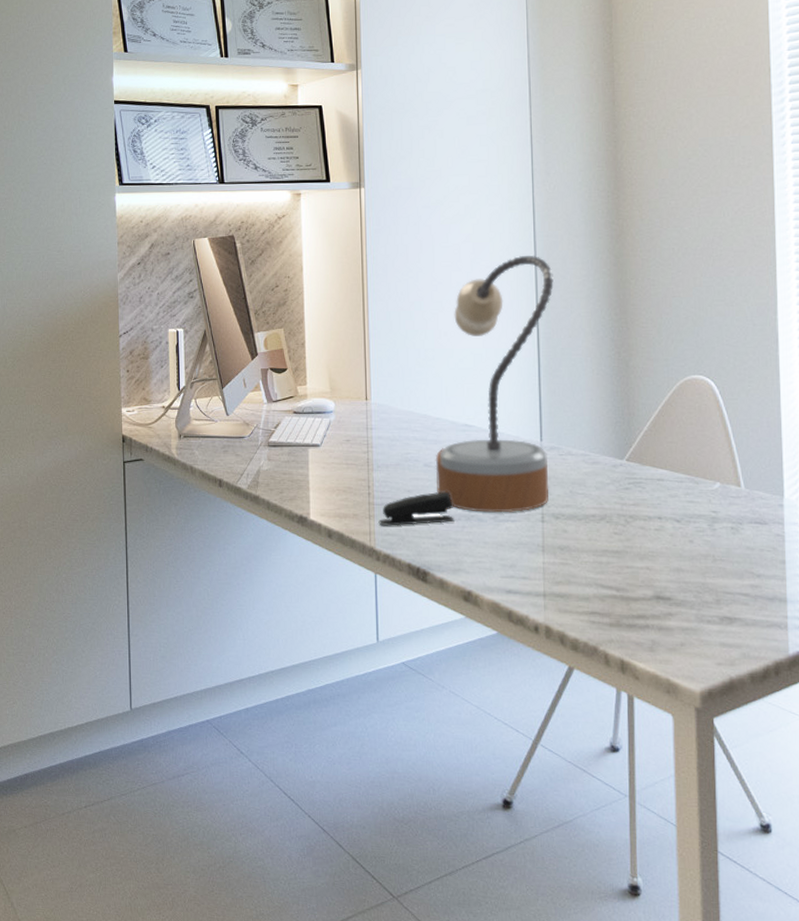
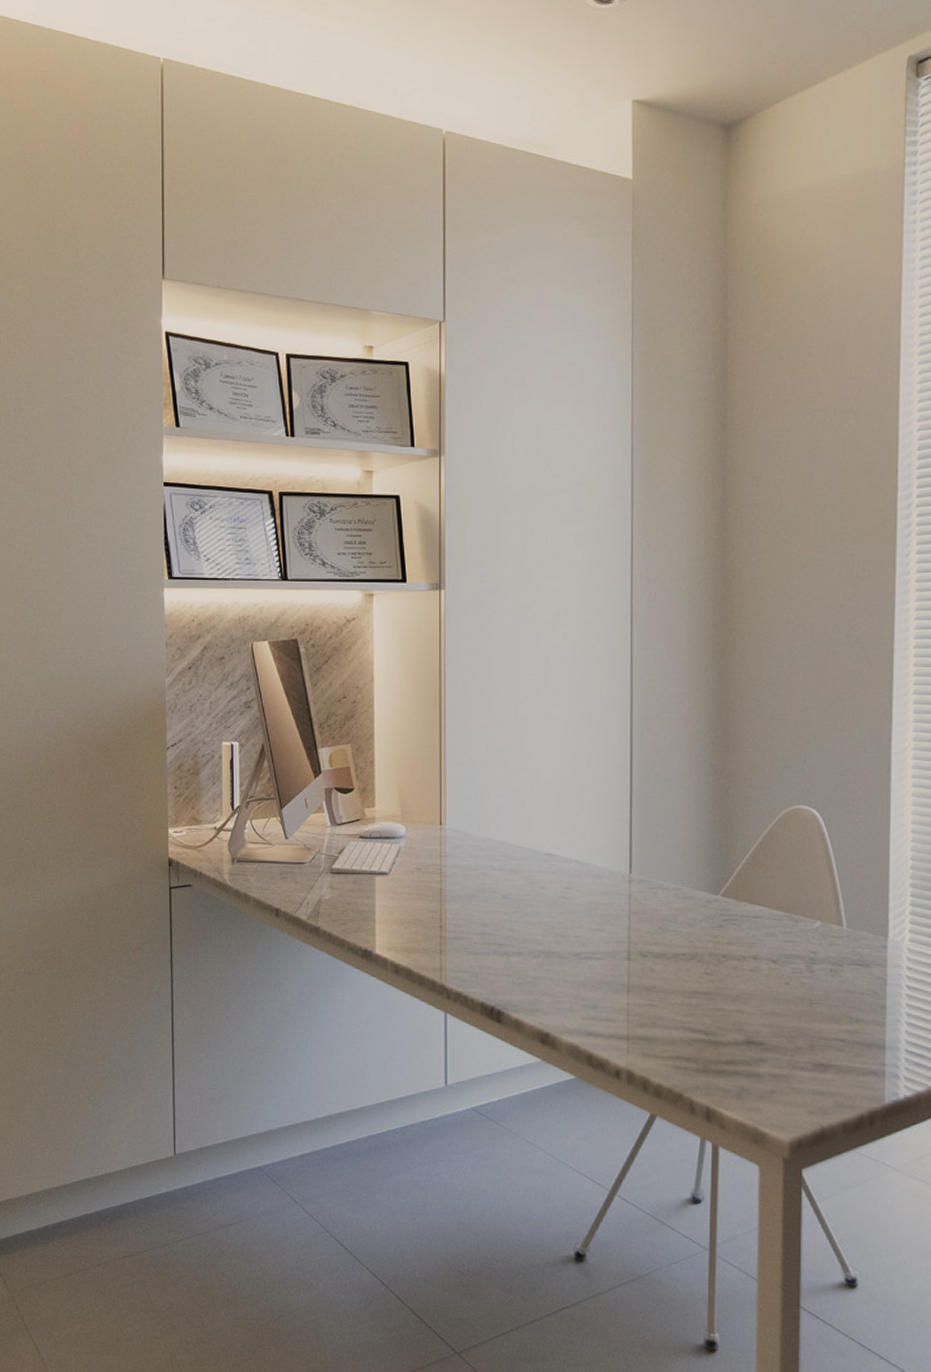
stapler: present [378,491,455,526] -> none [450,925,533,962]
table lamp: present [435,255,554,513] -> none [514,669,650,950]

